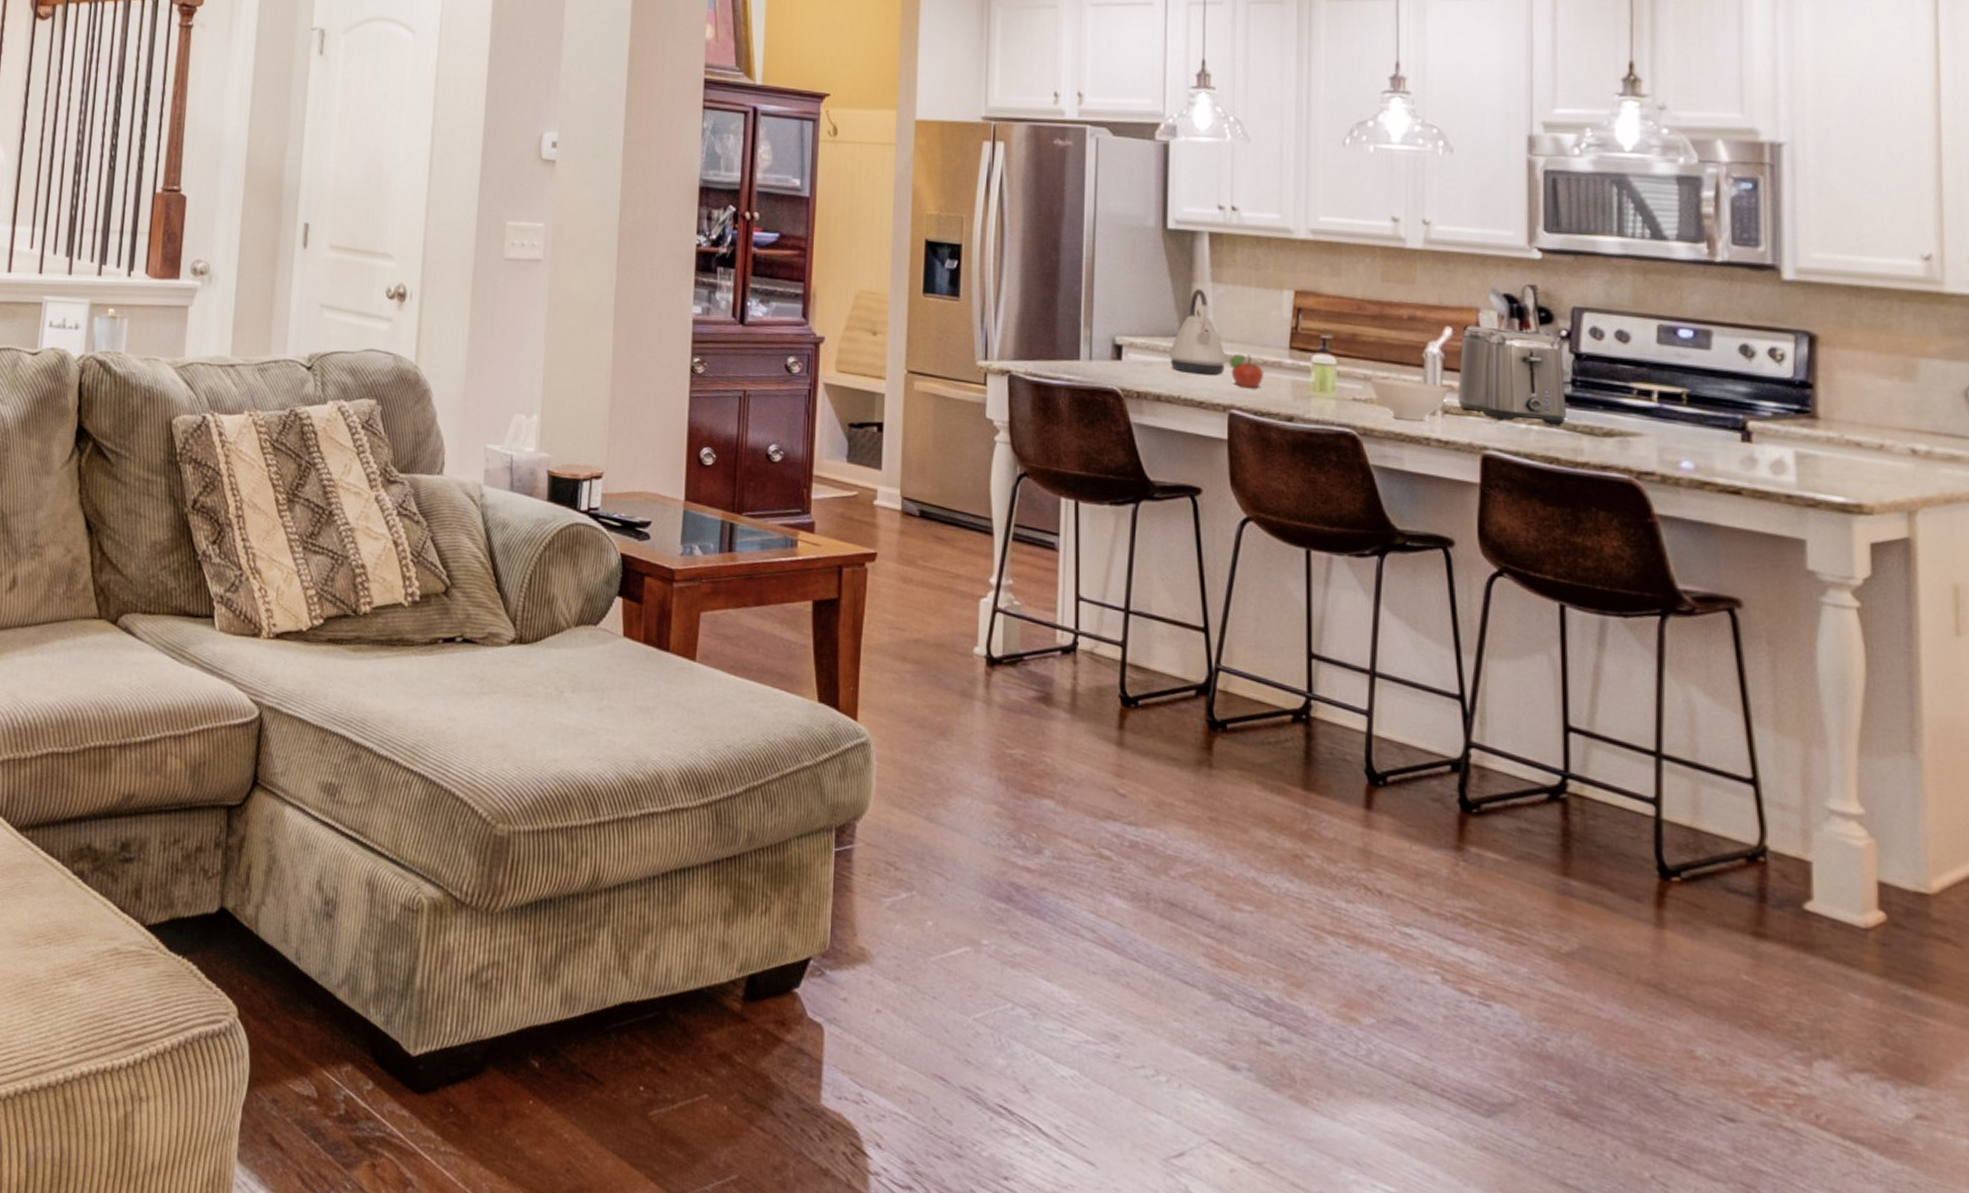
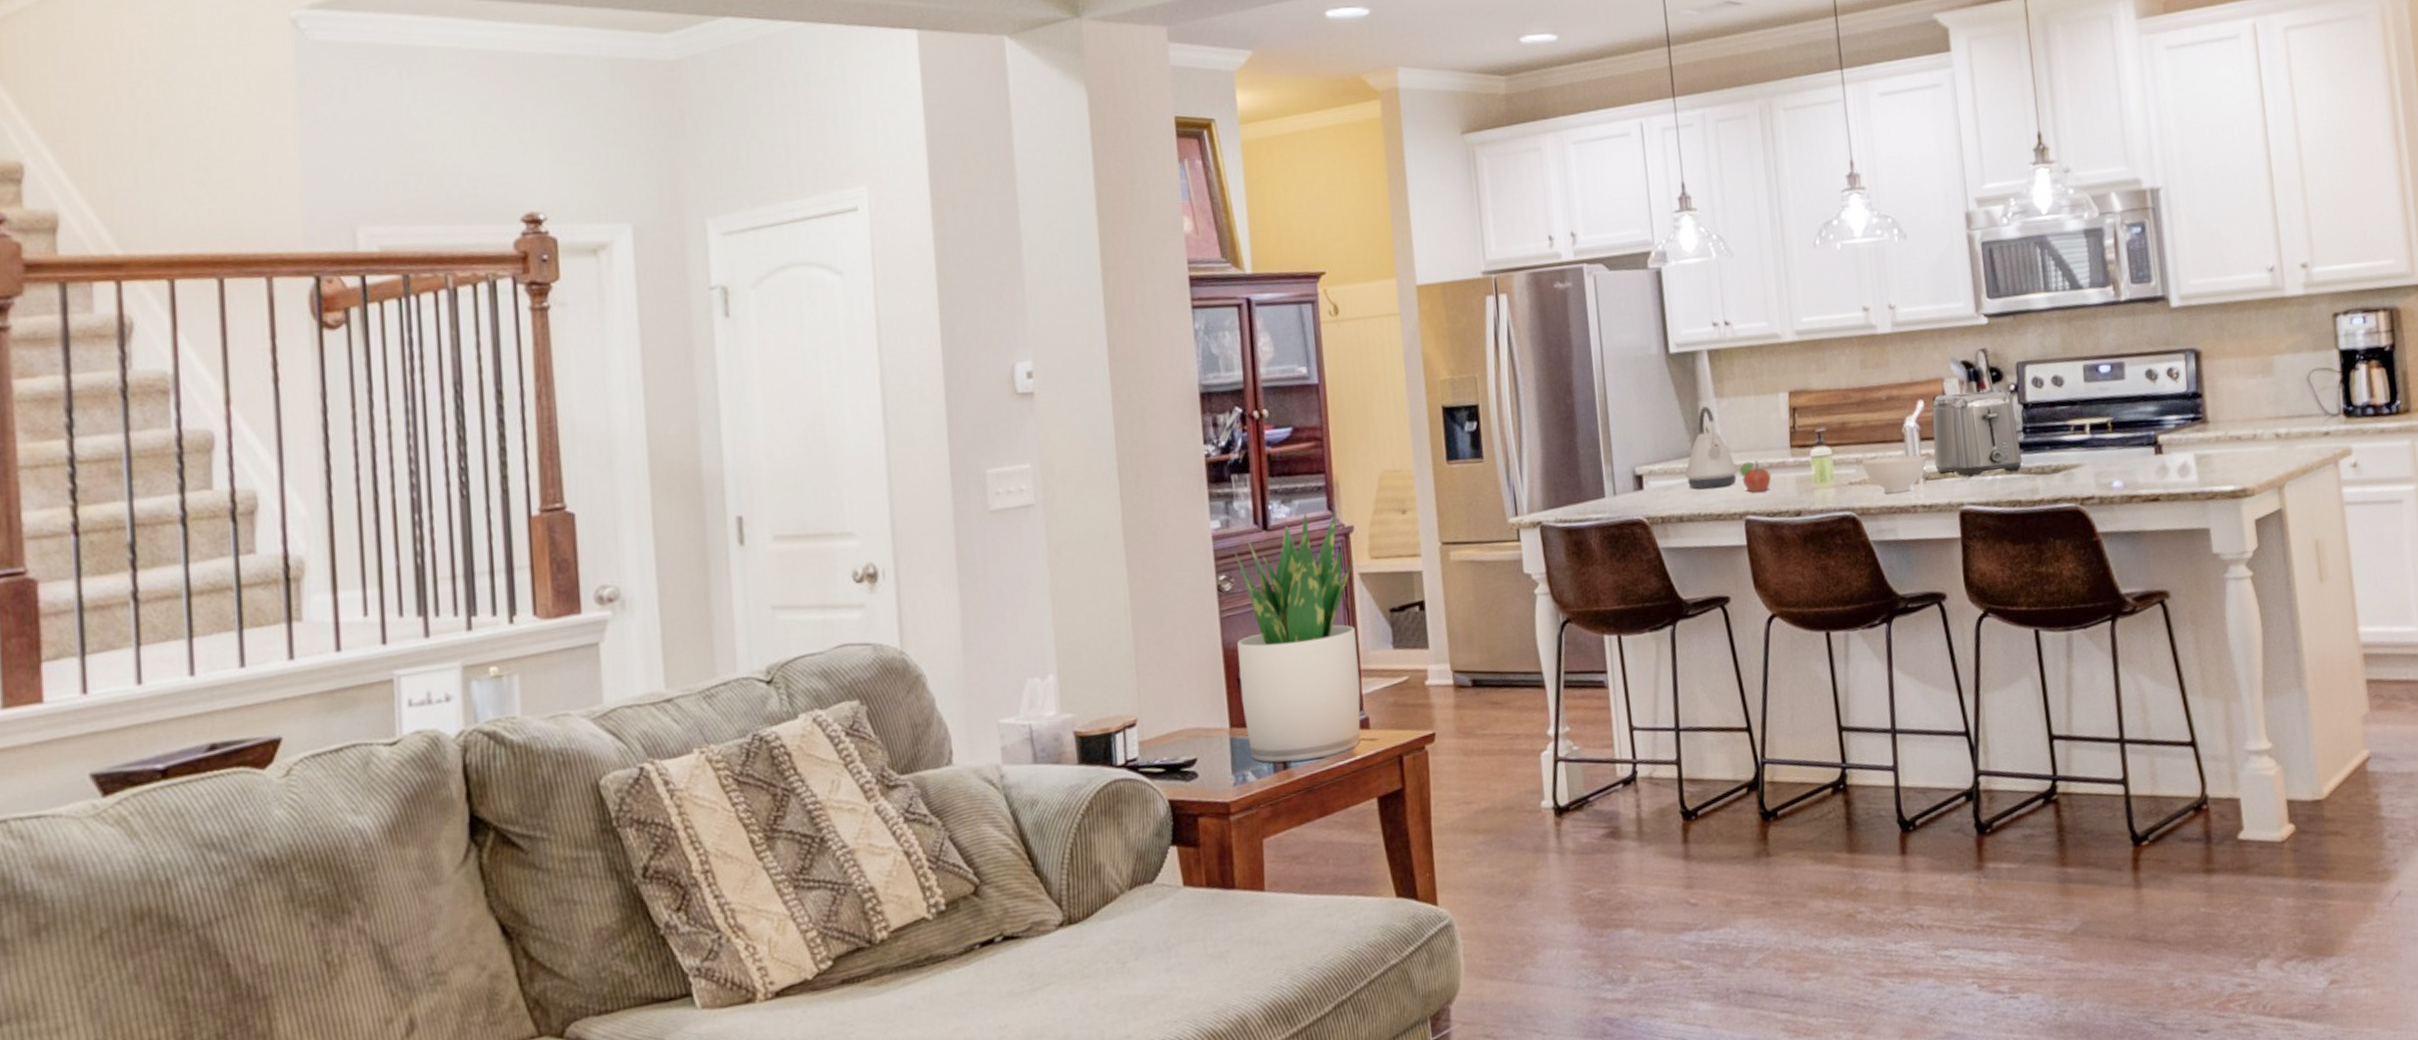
planter: none [698,315,820,551] -> present [1233,511,1361,763]

